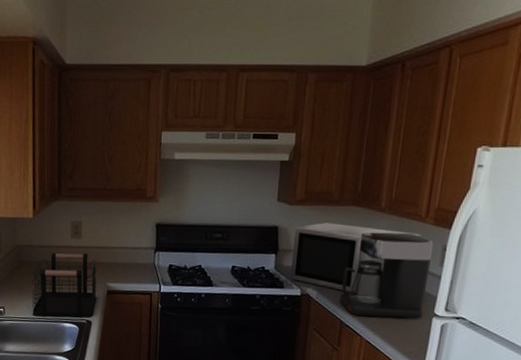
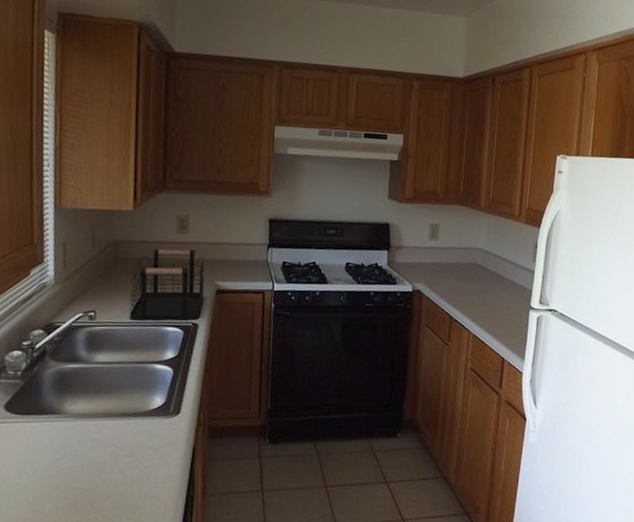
microwave: present [290,222,422,293] -> none [402,220,517,288]
coffee maker: present [339,232,434,319] -> none [448,229,527,312]

